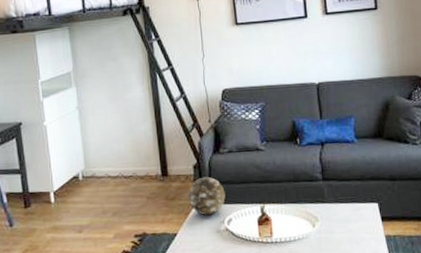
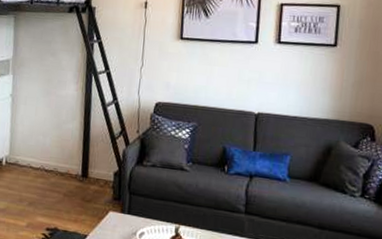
decorative orb: present [188,176,226,216] -> none [104,185,142,225]

